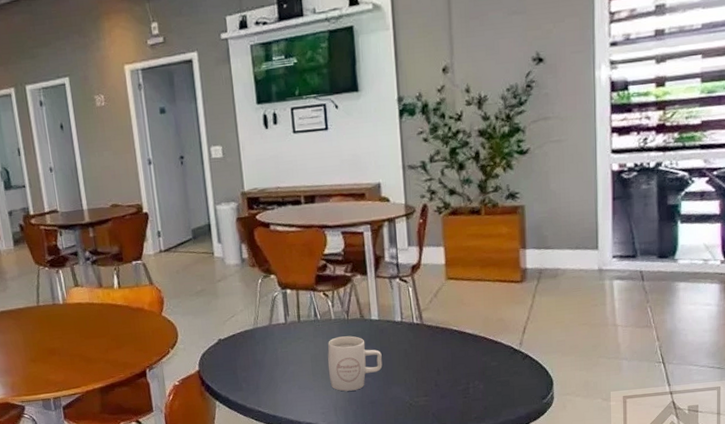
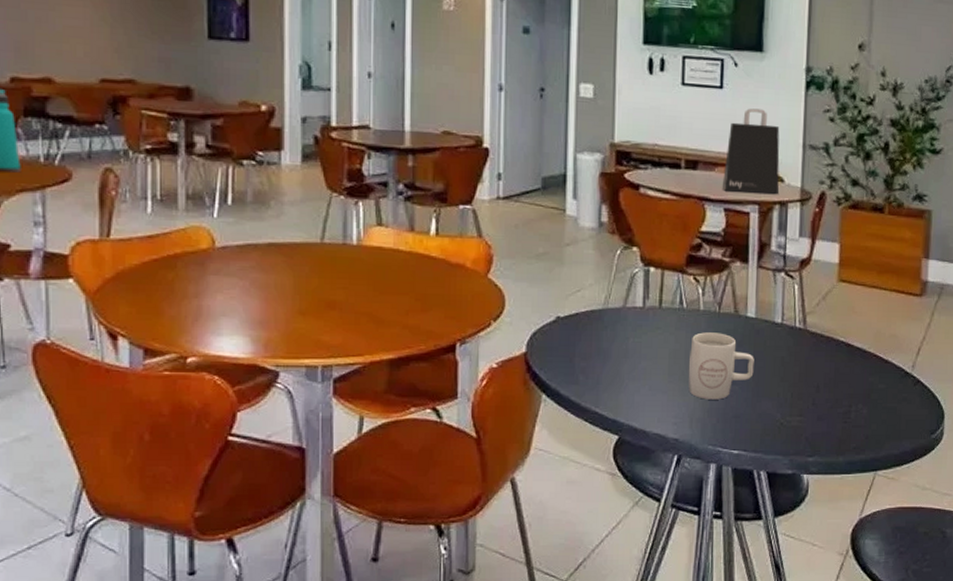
shopping bag: none [337,141,386,217] -> present [722,108,780,194]

